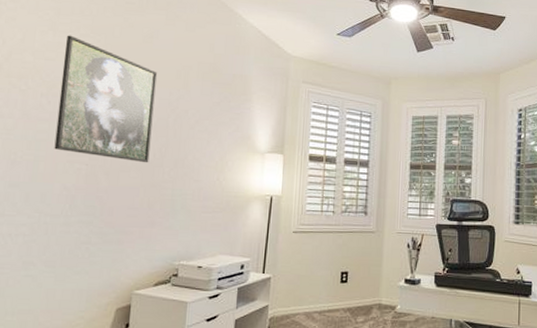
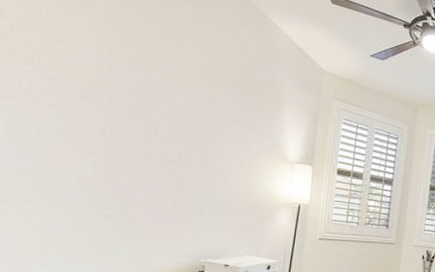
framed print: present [54,35,157,163] -> none [68,16,183,162]

